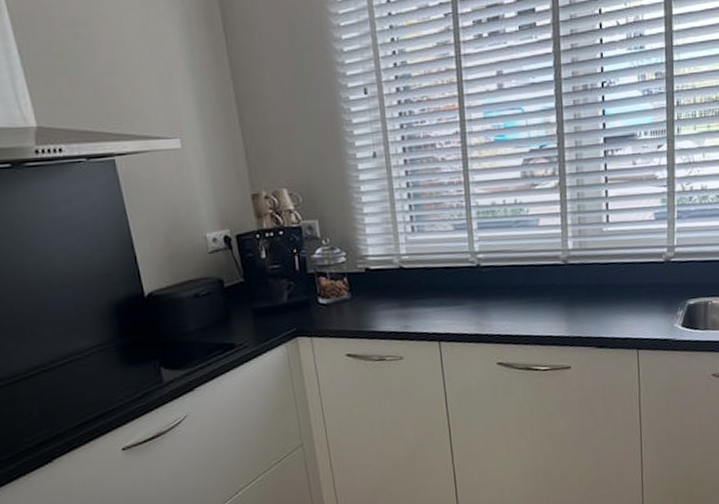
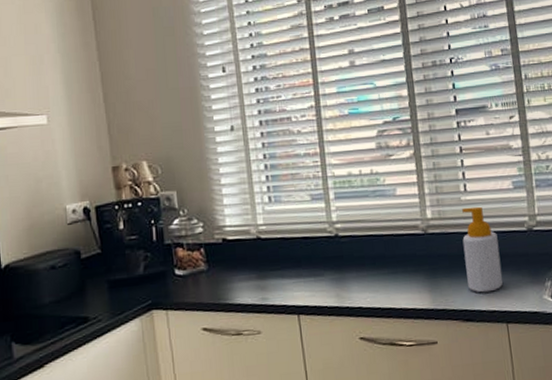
soap bottle: none [601,237,637,321] -> present [462,206,503,293]

